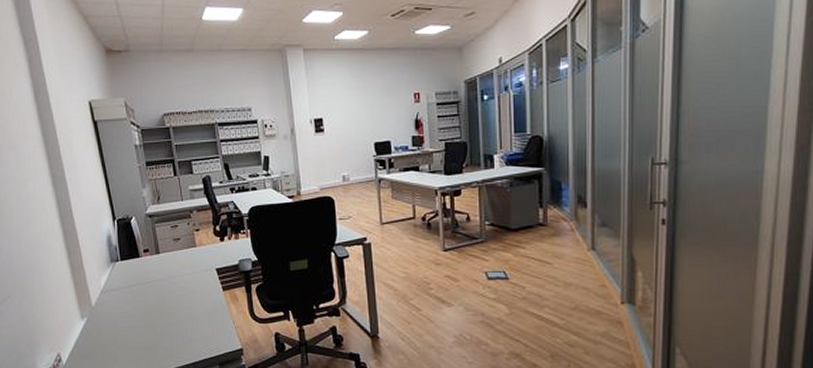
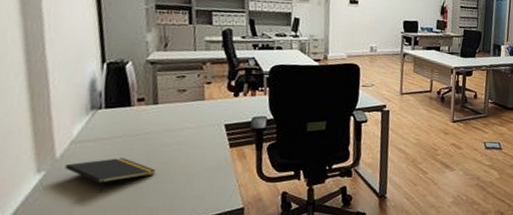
notepad: none [100,304,166,335] -> present [65,158,156,192]

